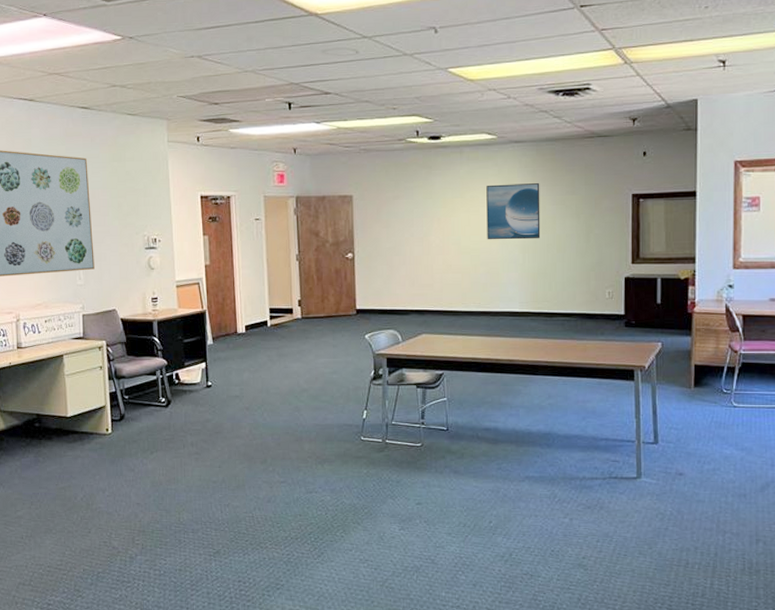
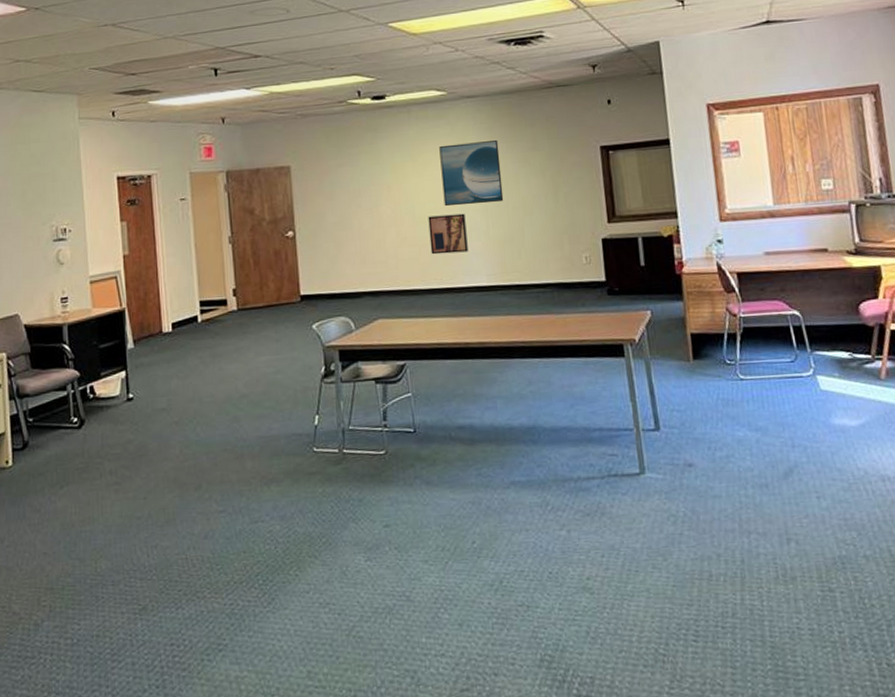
wall art: none [472,247,505,282] -> present [428,213,468,255]

